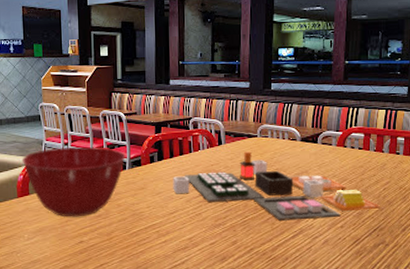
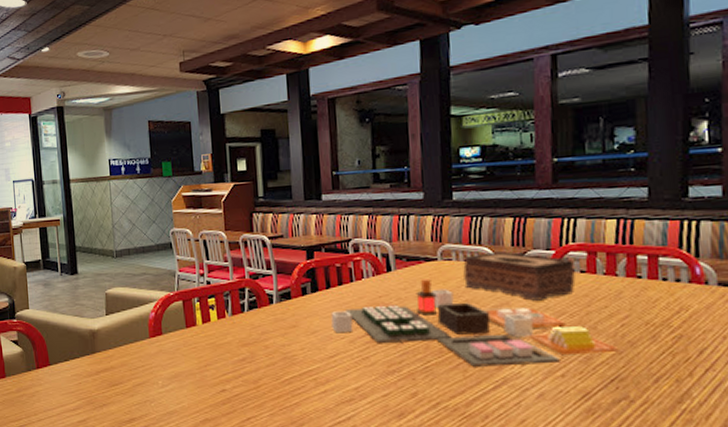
mixing bowl: present [21,147,126,218] -> none [152,277,272,361]
tissue box: none [276,131,355,170] -> present [463,251,576,301]

